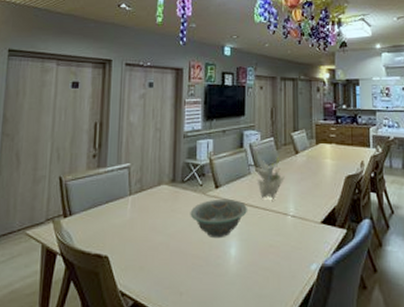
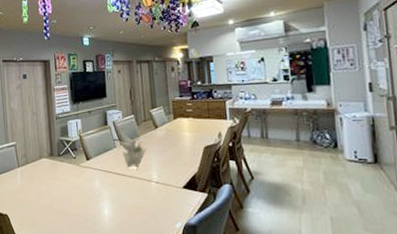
decorative bowl: present [190,198,247,239] -> none [67,168,116,201]

